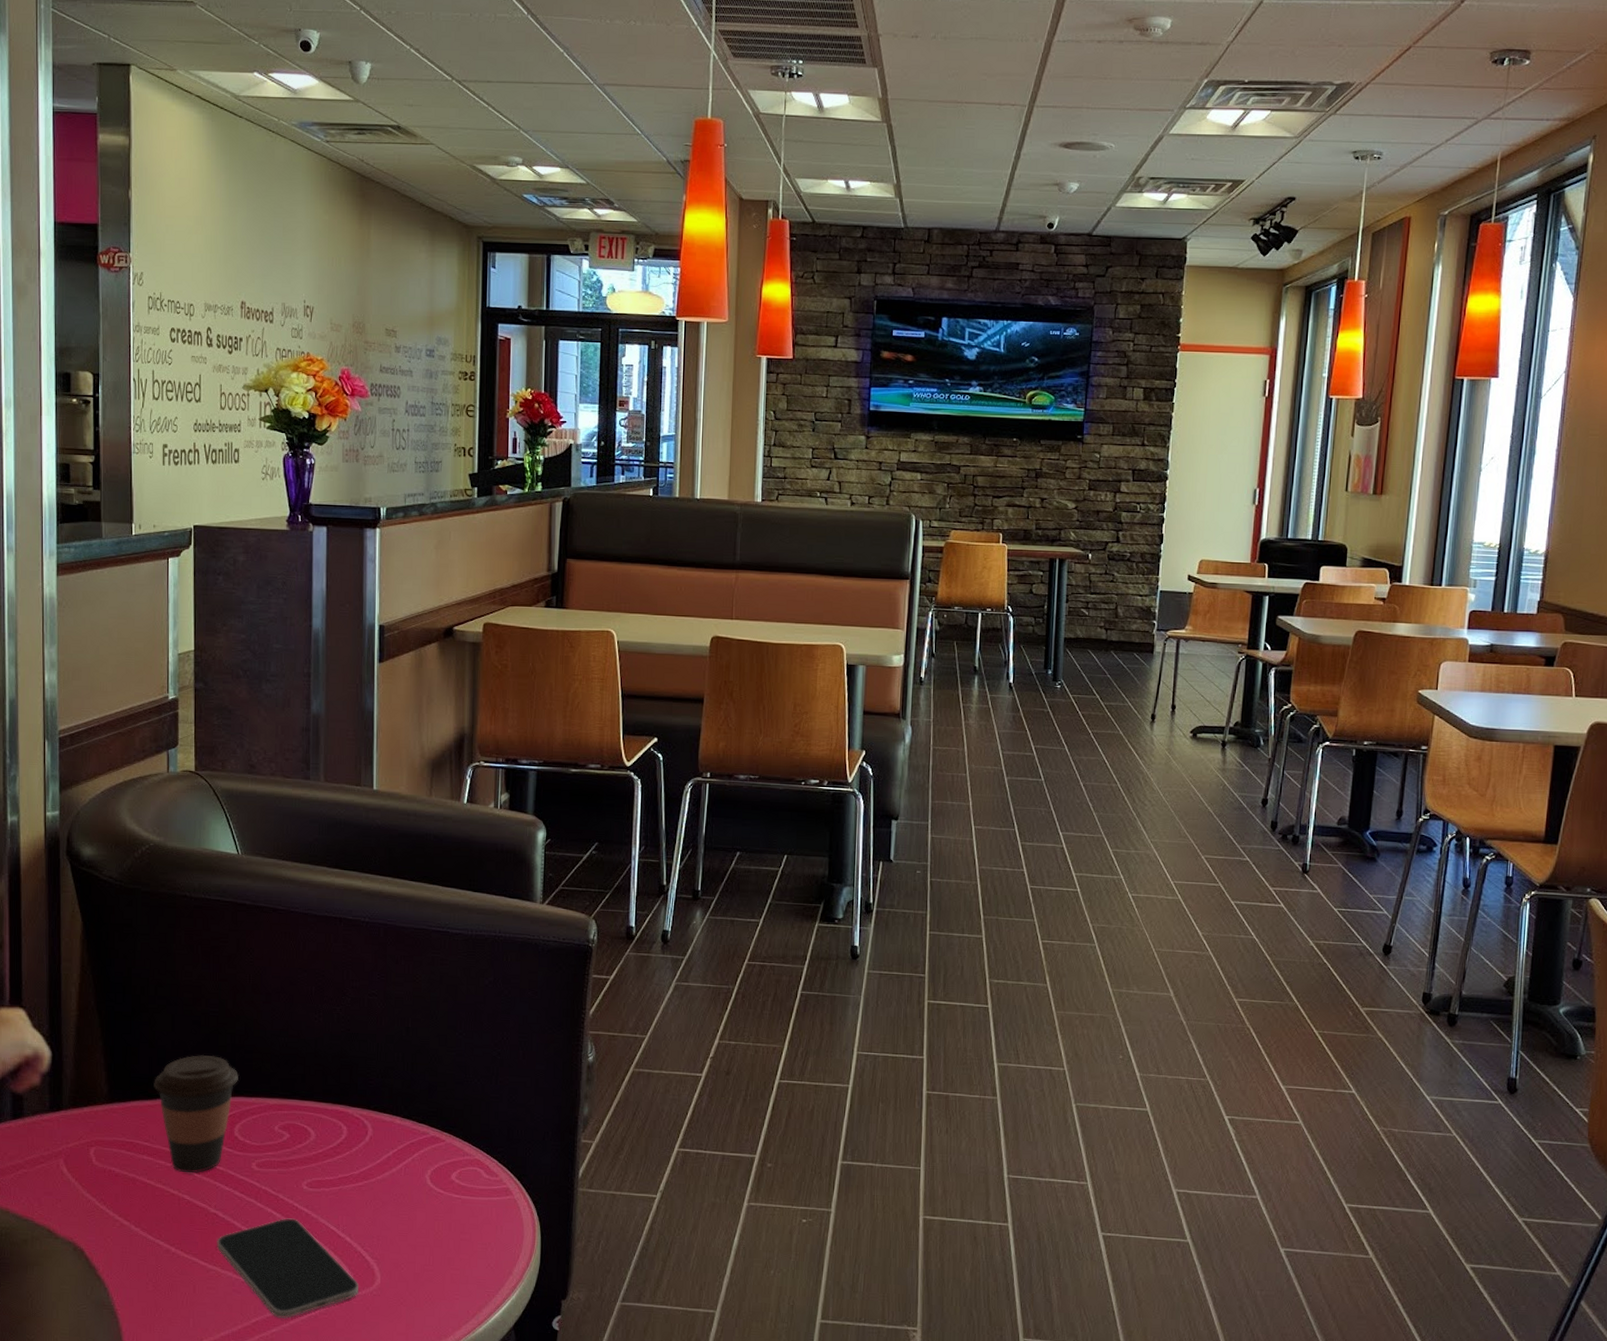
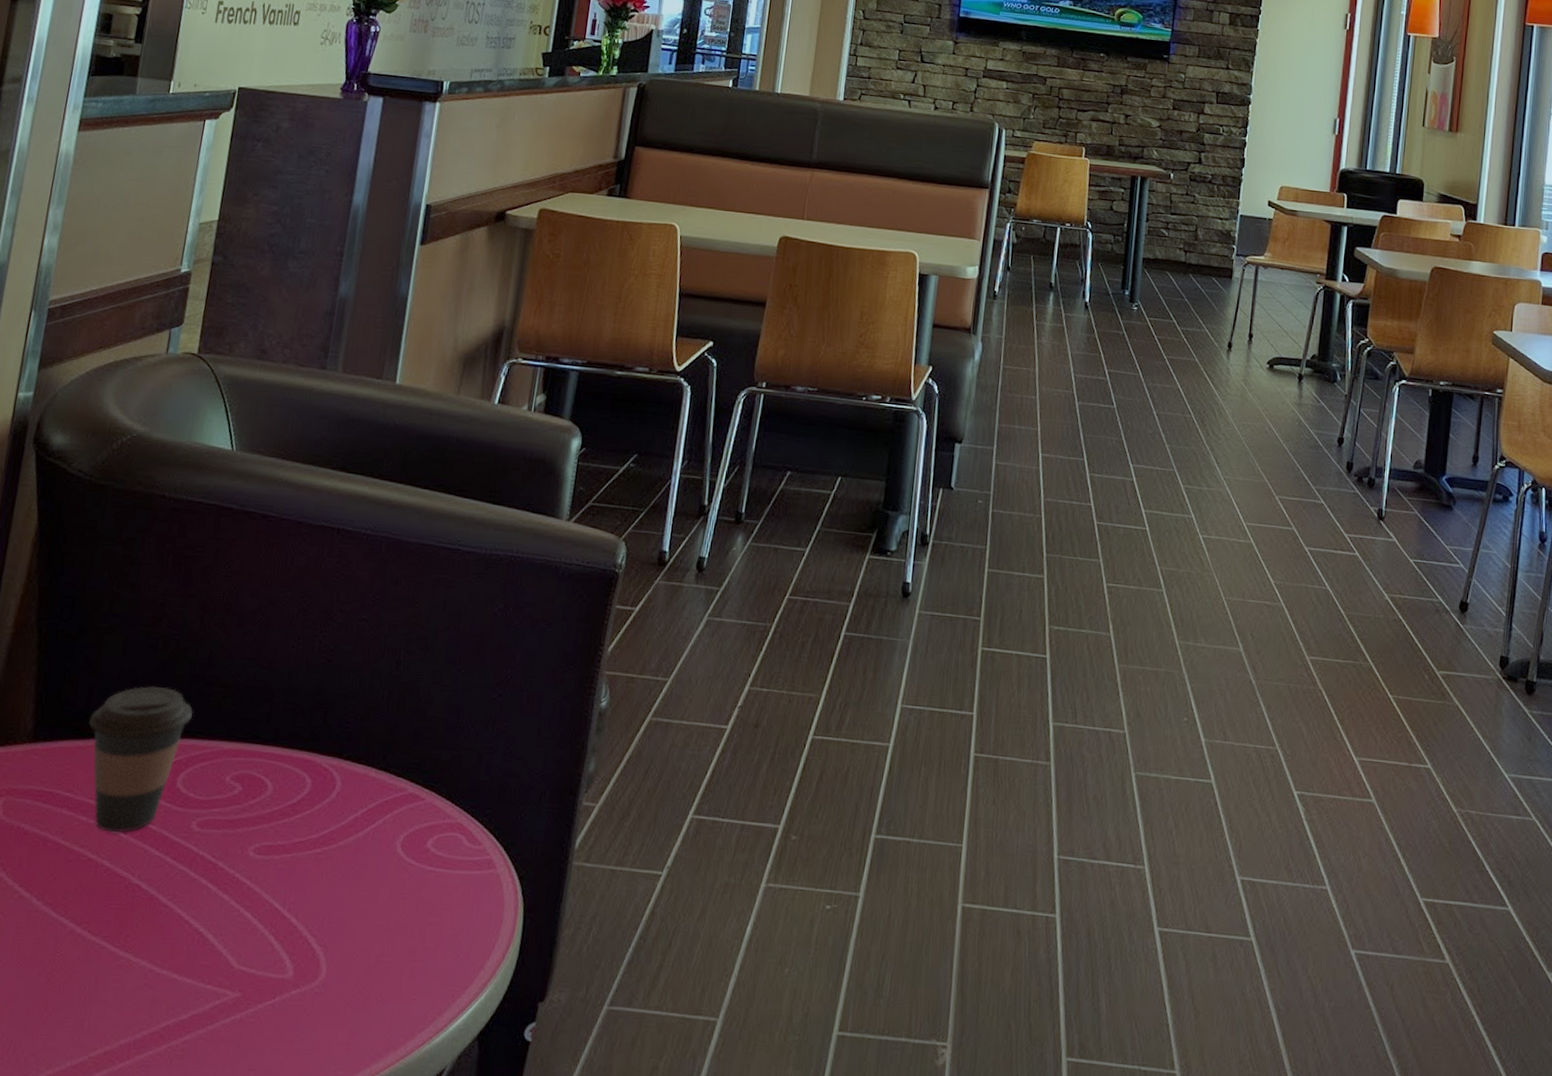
smartphone: present [217,1218,358,1319] -> none [133,892,299,1023]

